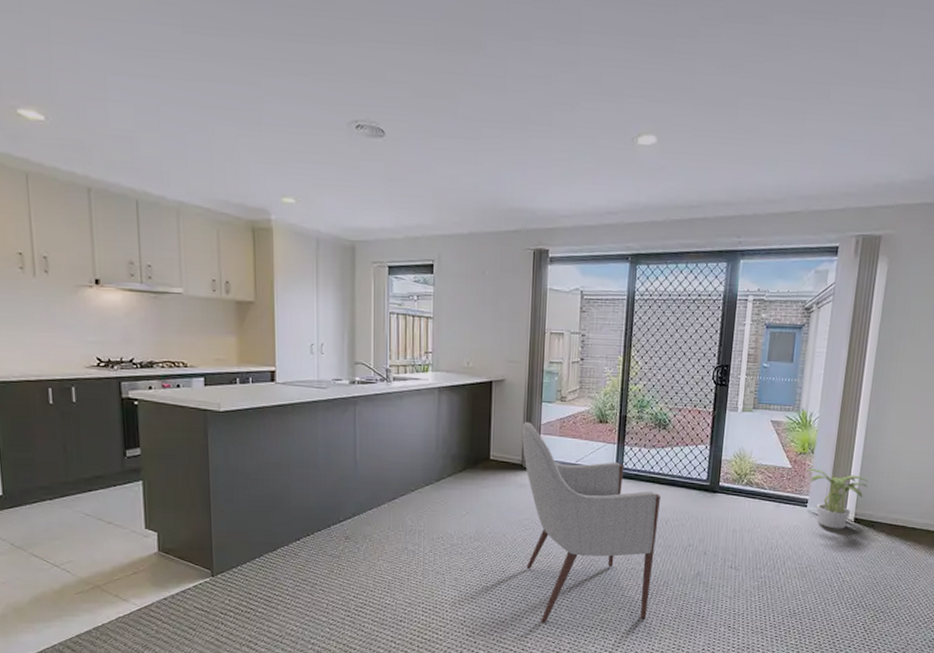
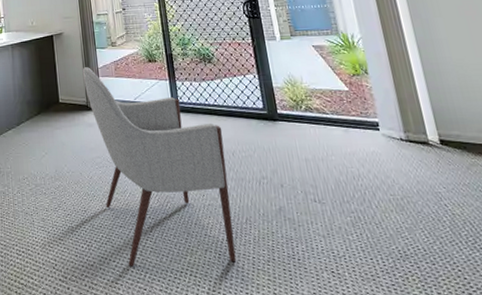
potted plant: present [806,468,868,529] -> none [366,89,443,153]

